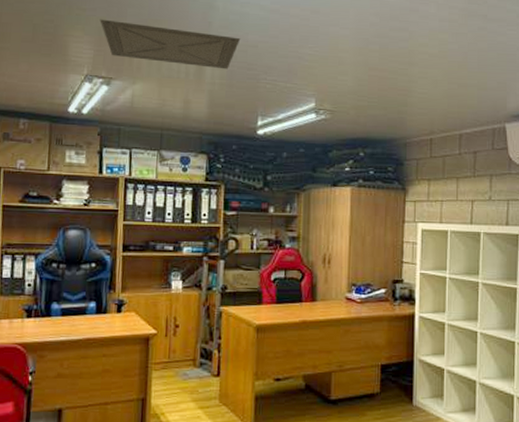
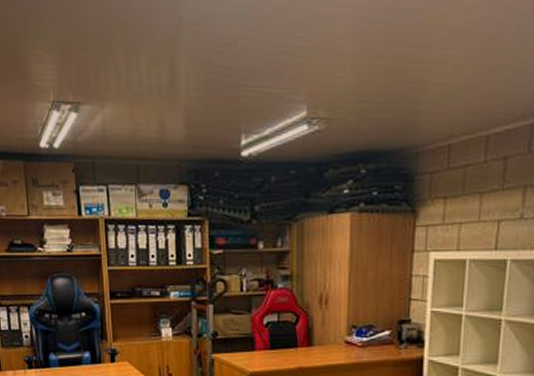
ceiling vent: present [100,19,241,70] -> none [59,29,217,79]

